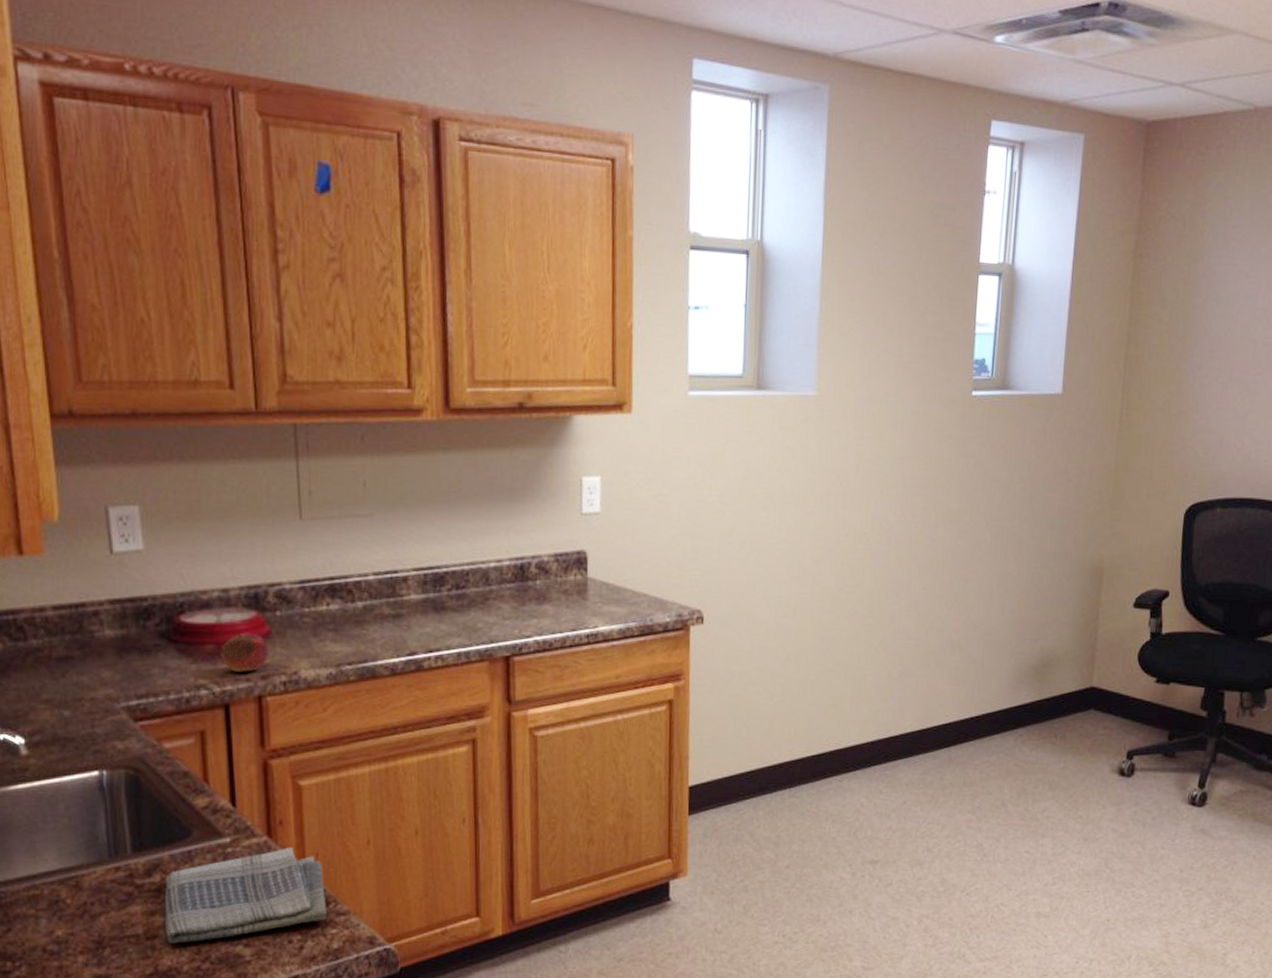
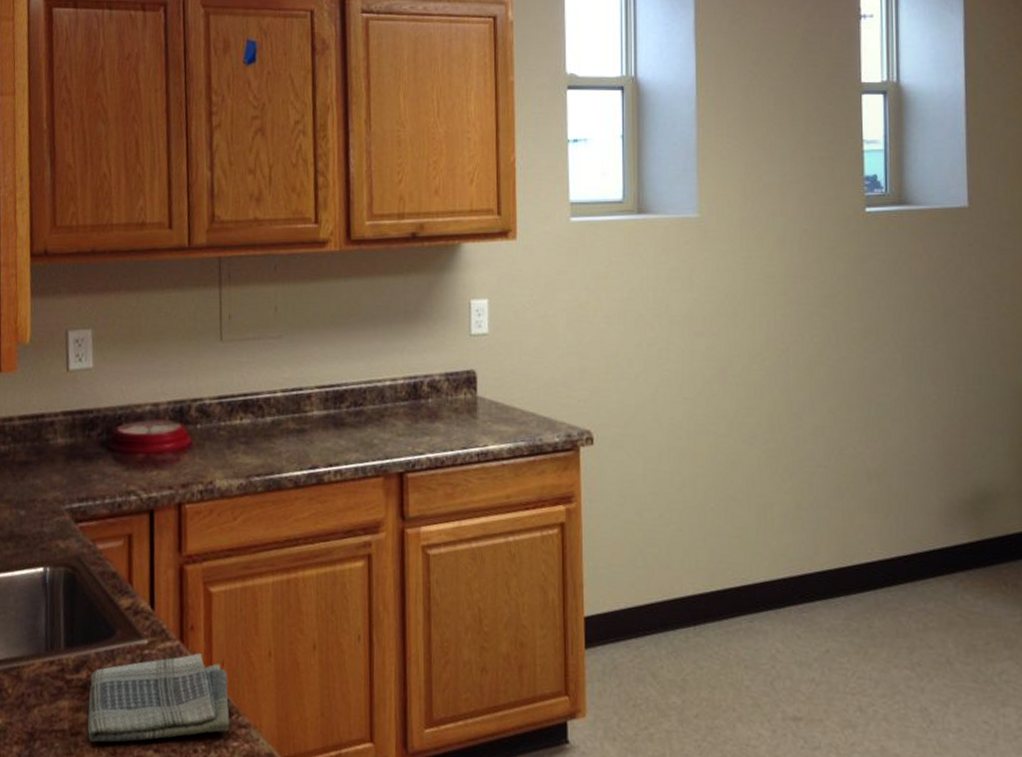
fruit: present [220,632,269,672] -> none [149,443,190,480]

